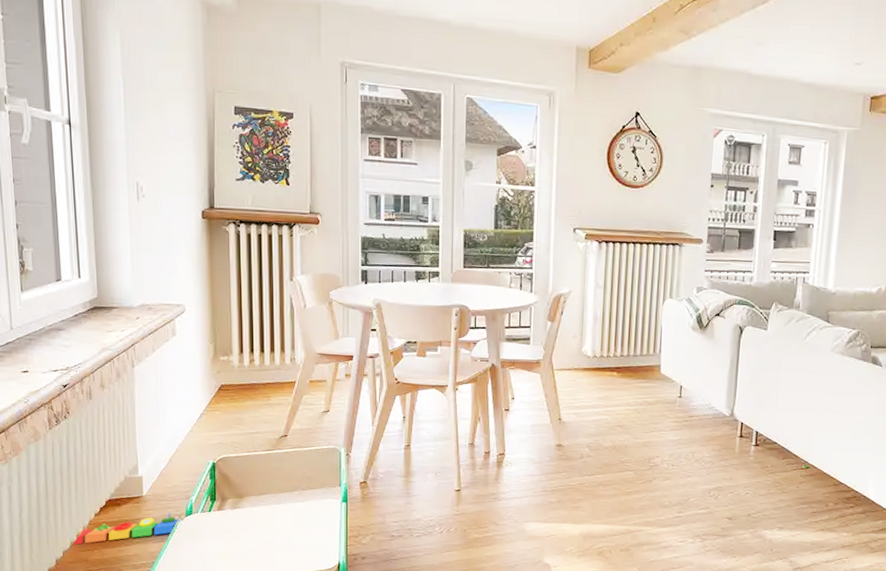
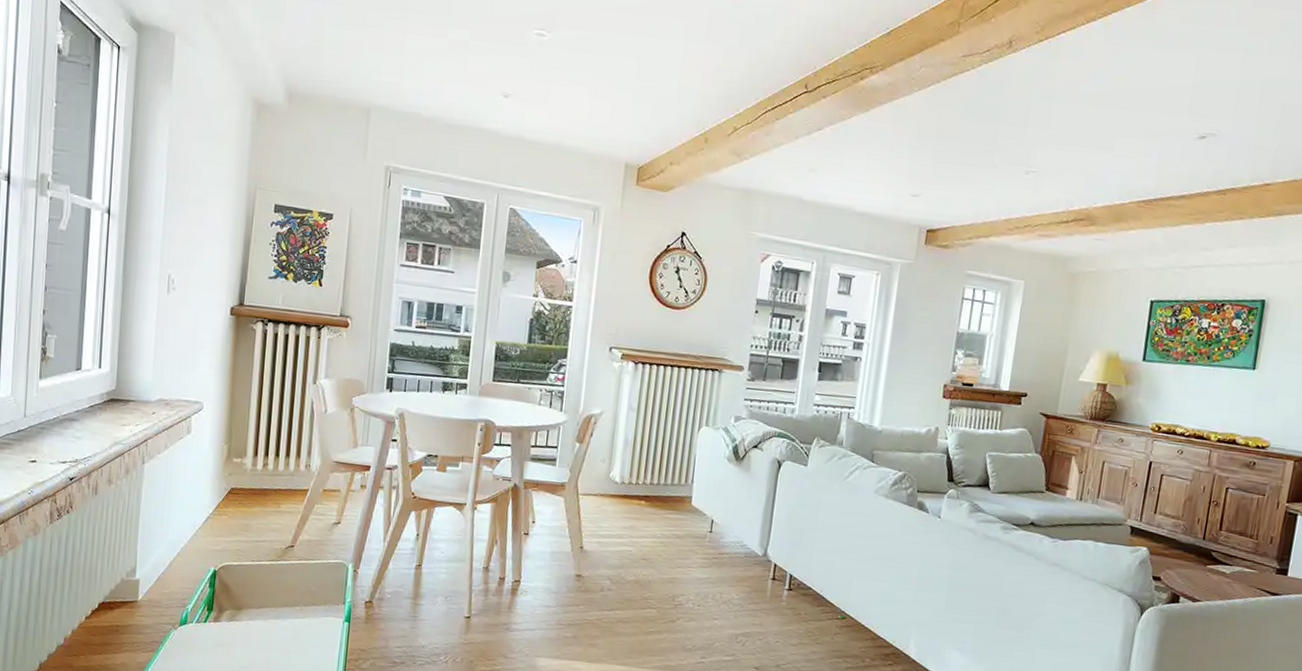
knob puzzle: present [71,512,180,546] -> none [57,620,173,649]

